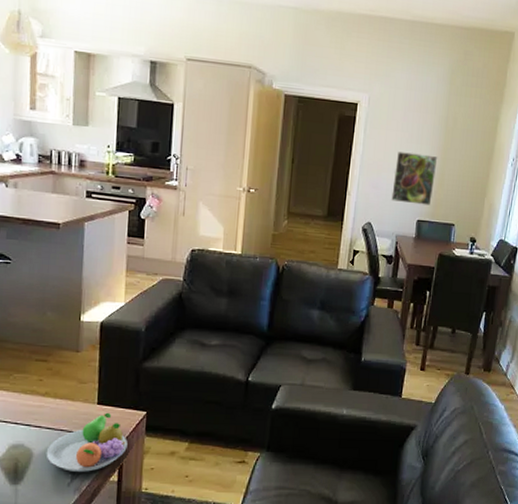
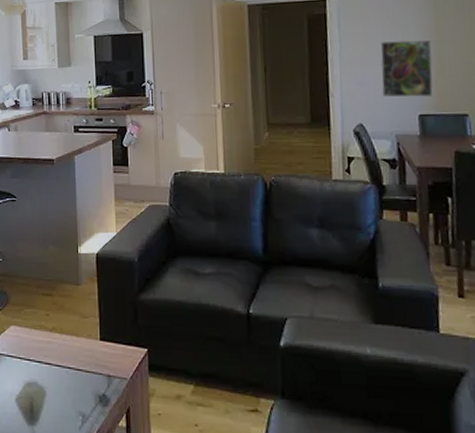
fruit bowl: present [46,412,128,472] -> none [57,349,132,415]

